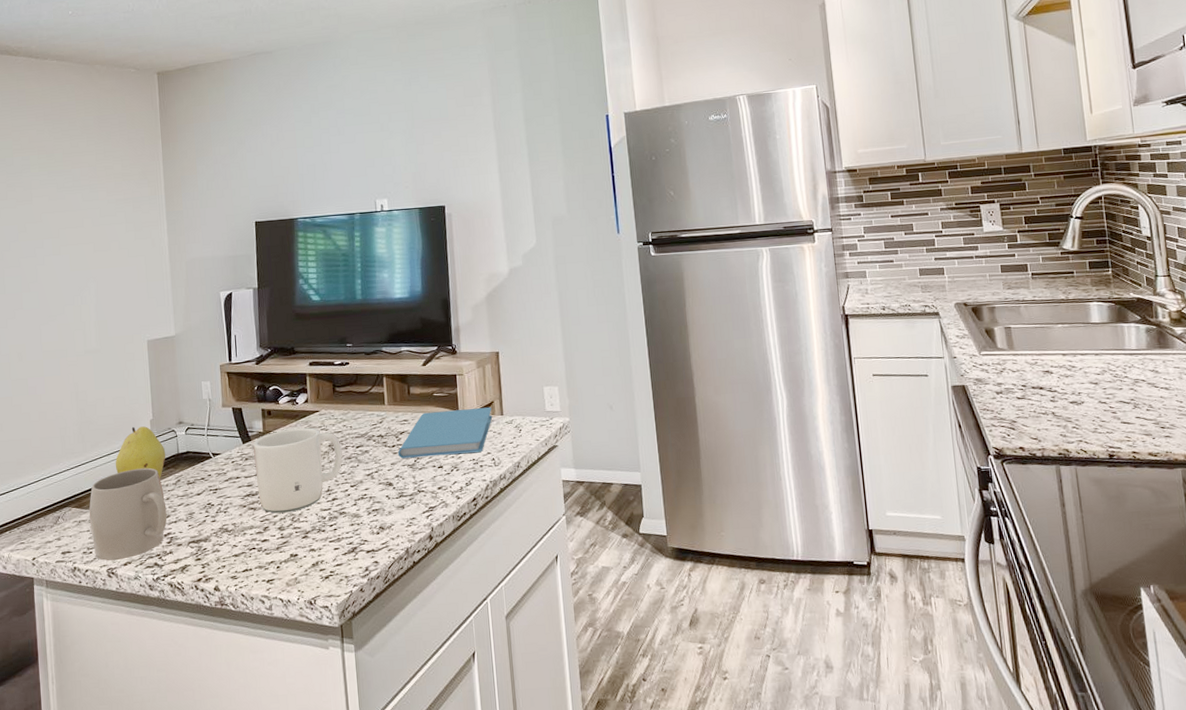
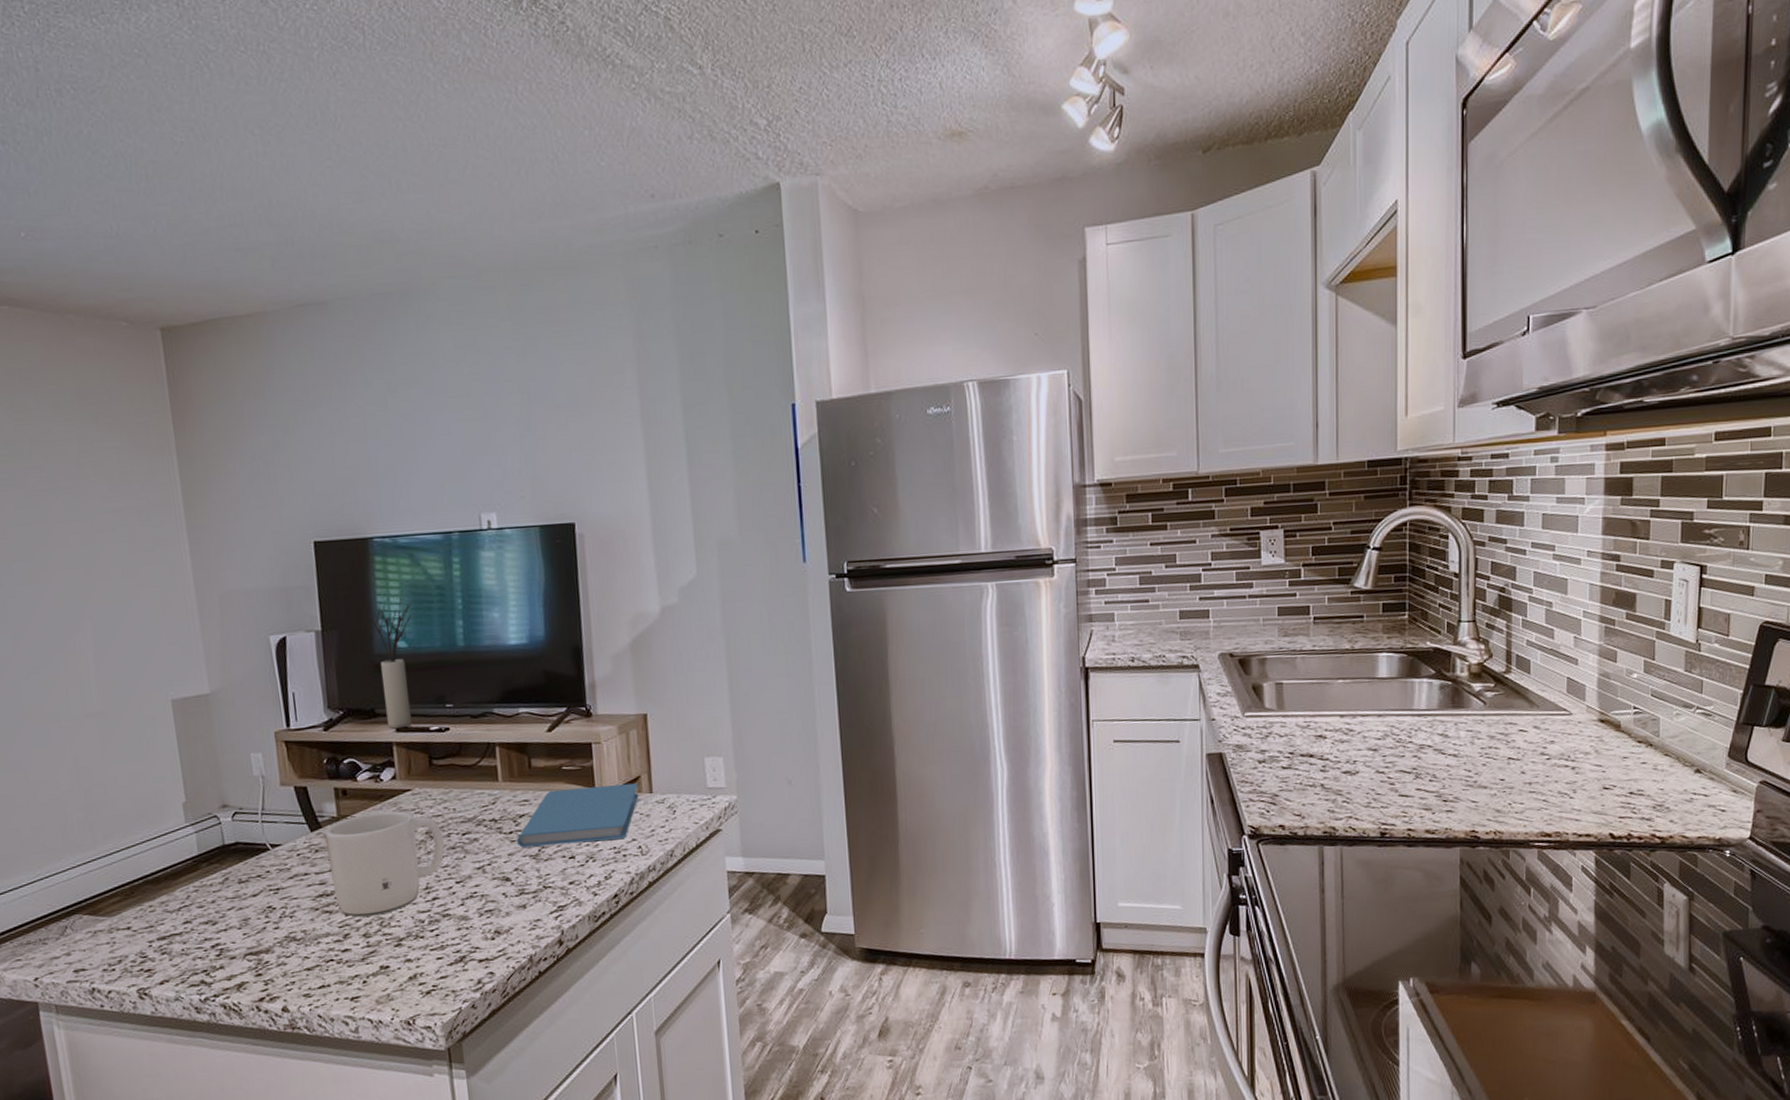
mug: present [89,467,167,561] -> none [106,863,214,980]
fruit: present [115,426,166,479] -> none [138,811,208,877]
vase: none [294,262,324,363] -> present [371,597,413,729]

